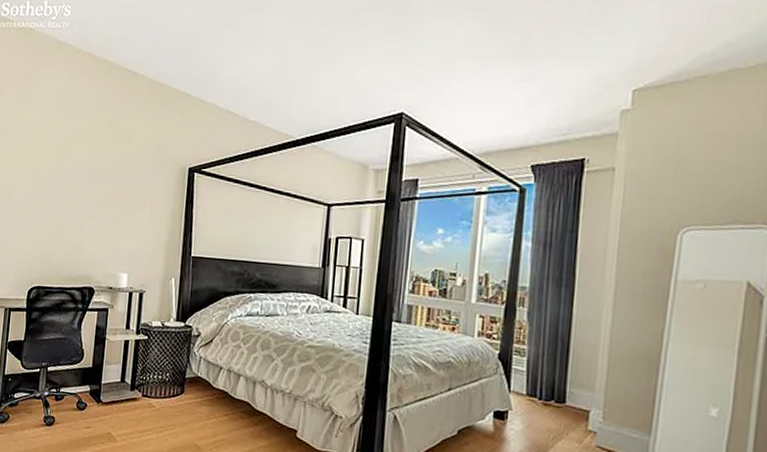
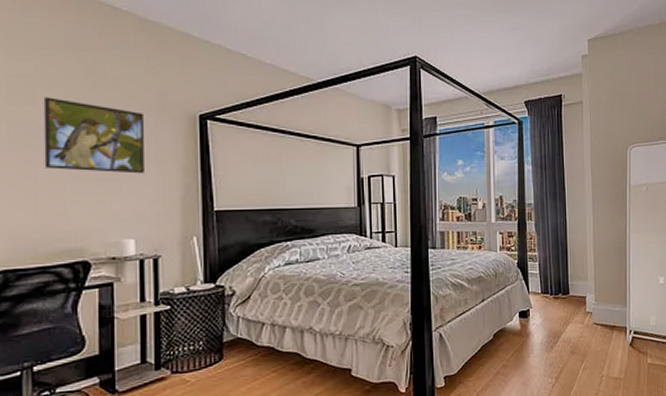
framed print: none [72,149,145,218] -> present [43,97,144,174]

